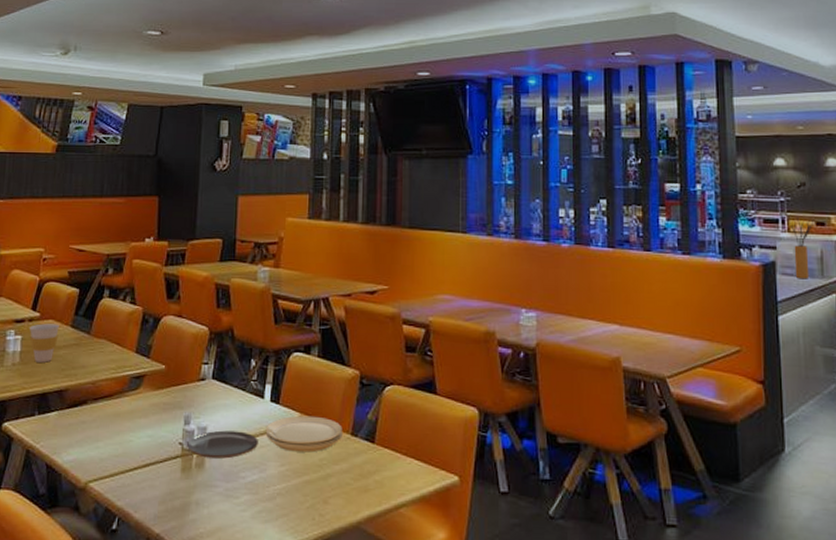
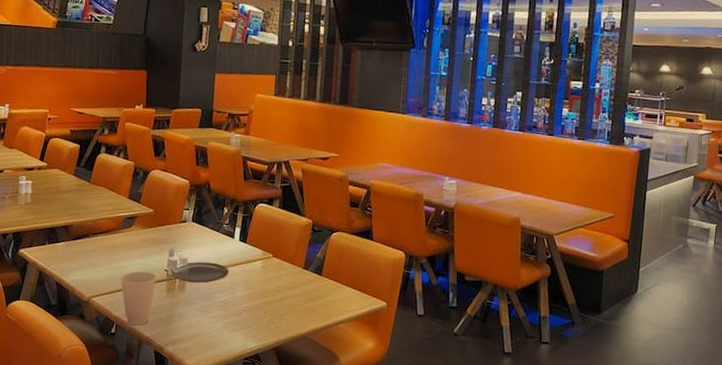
cup: present [29,323,59,363] -> none [38,172,64,203]
cup: none [123,445,170,519] -> present [120,271,157,326]
plate: present [265,415,344,453] -> none [234,252,297,281]
vase: present [790,217,815,280] -> none [664,114,686,164]

